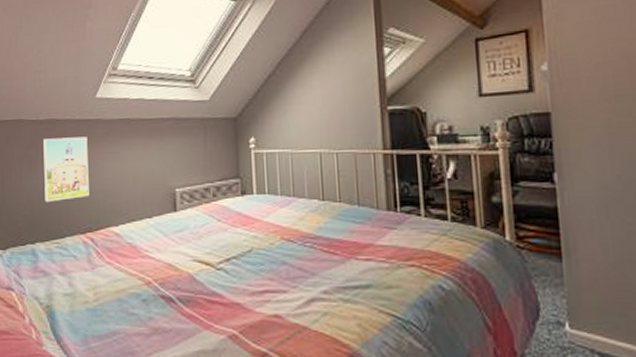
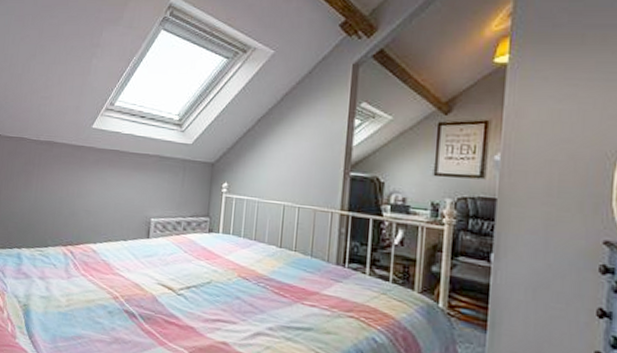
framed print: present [43,136,89,203] -> none [35,157,80,215]

